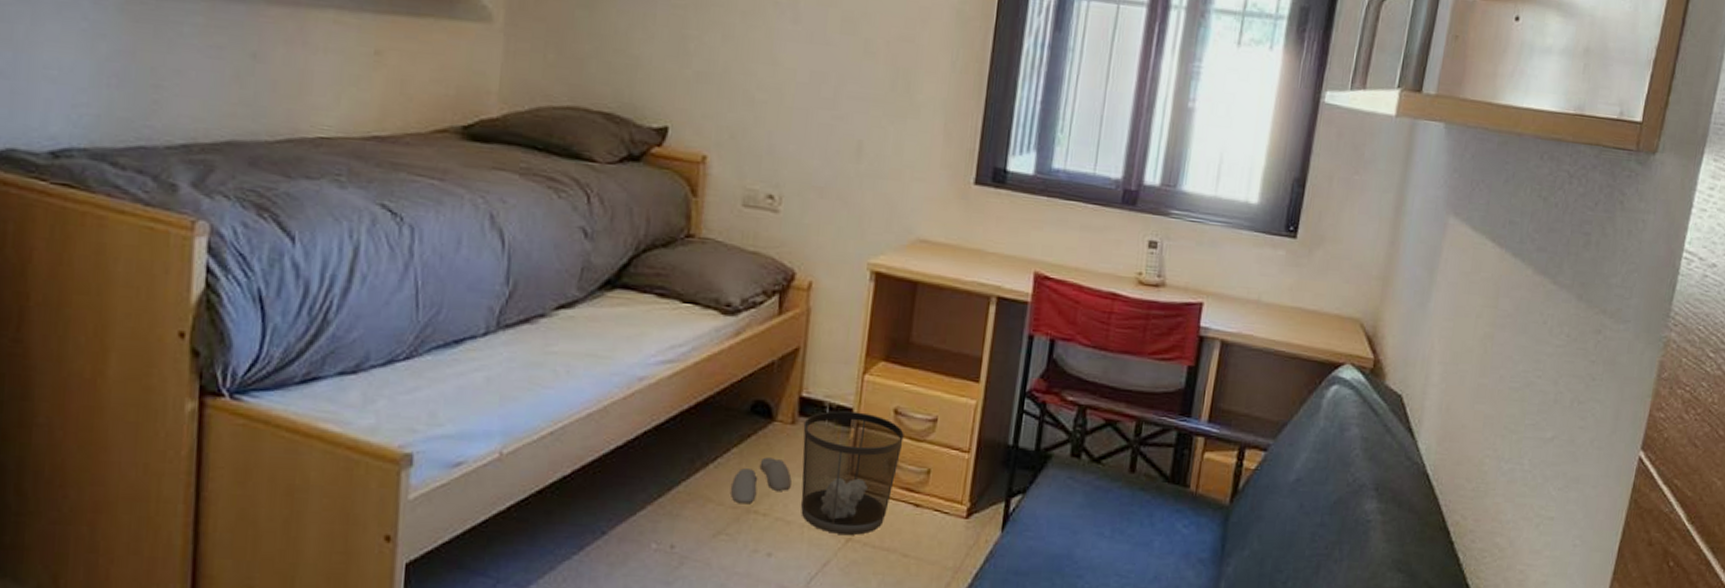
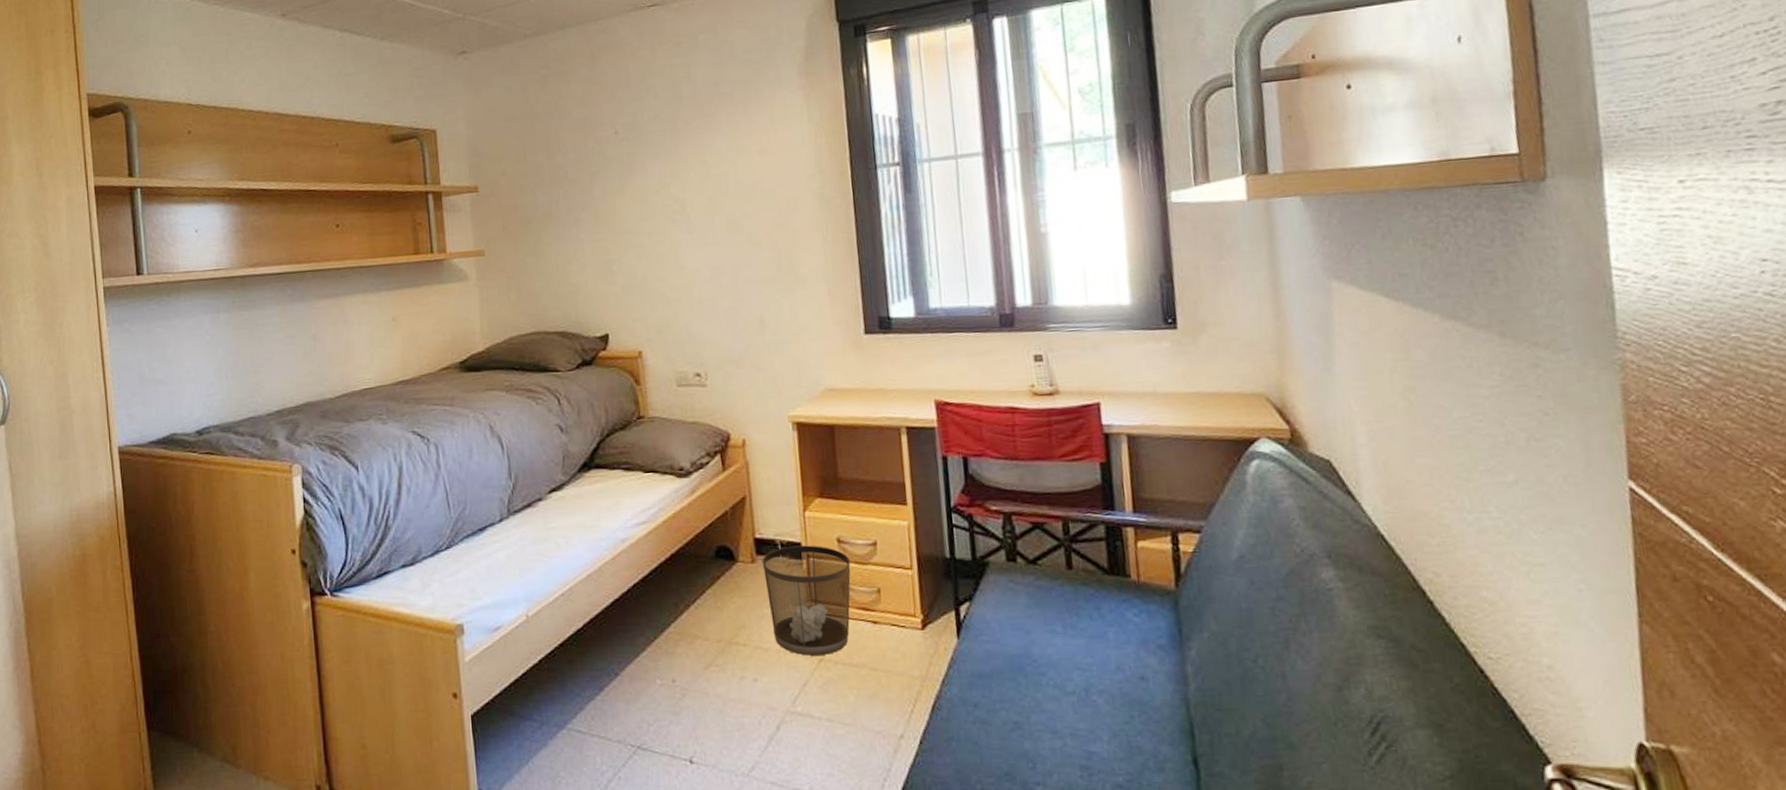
slippers: present [731,457,792,504] -> none [712,594,762,638]

